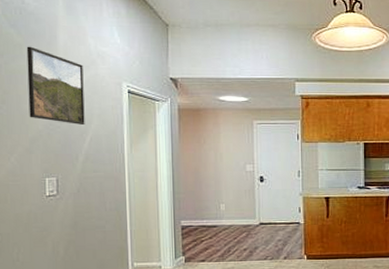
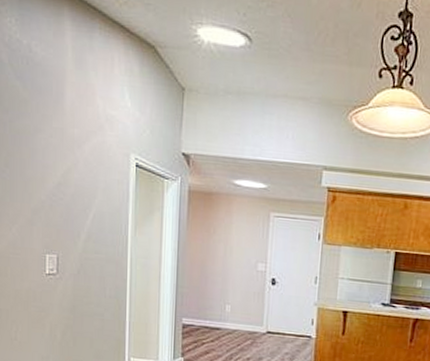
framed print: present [26,46,85,124] -> none [32,103,90,199]

